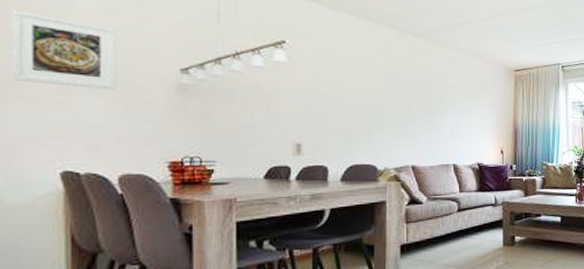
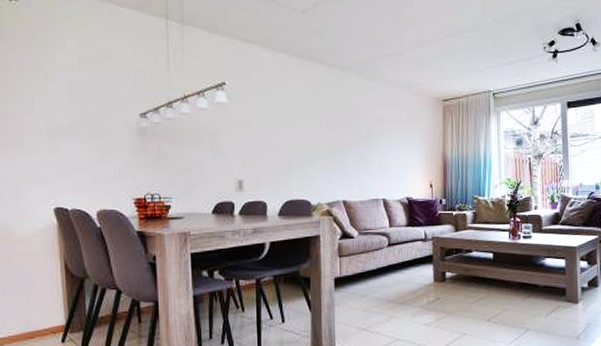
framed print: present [11,10,117,90] -> none [11,69,91,135]

